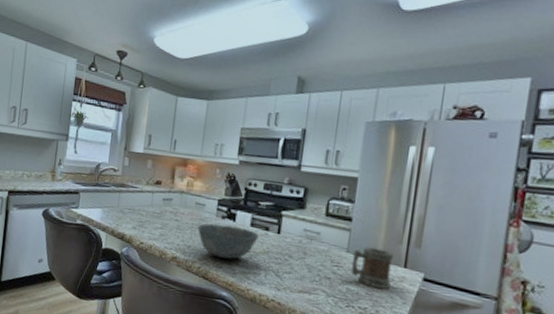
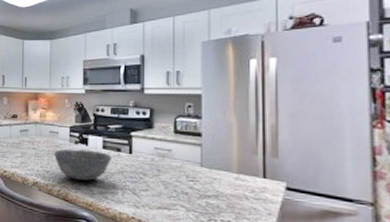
mug: present [350,246,393,289] -> none [207,160,252,201]

